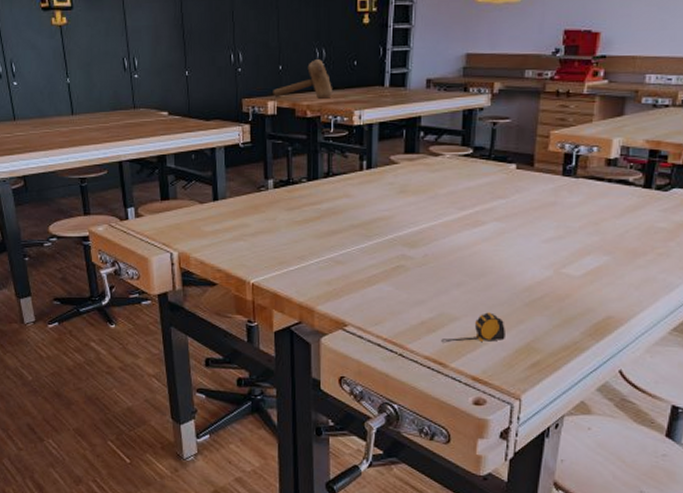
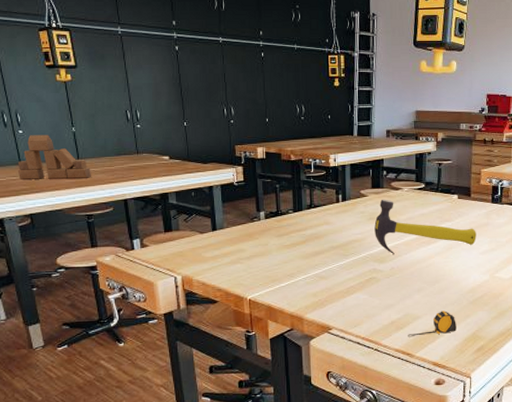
wooden blocks: none [12,87,85,137] -> present [18,135,91,180]
mallet: present [273,59,332,99] -> none [261,114,311,145]
claw hammer: none [405,167,539,237] -> present [374,199,477,254]

